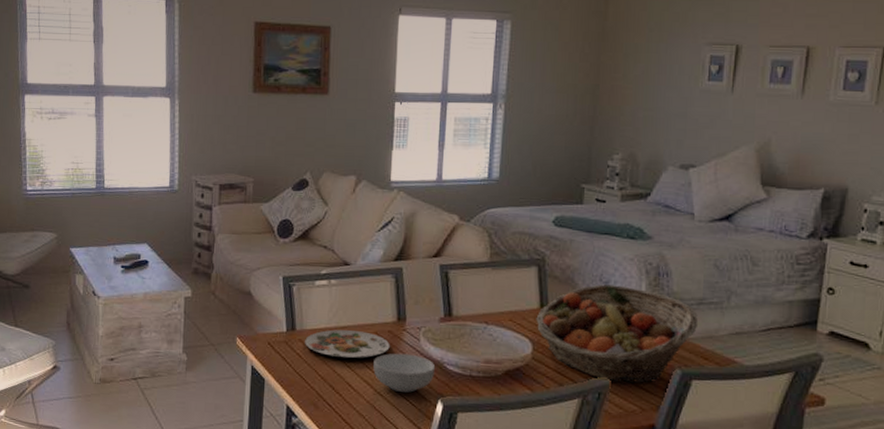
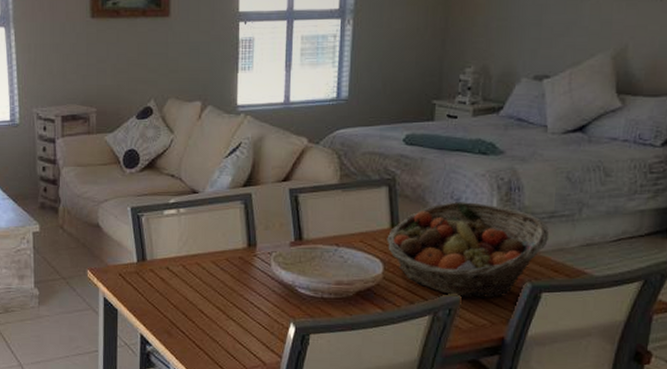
plate: present [305,329,390,359] -> none [156,258,241,286]
cereal bowl: present [373,353,436,393] -> none [225,278,287,317]

